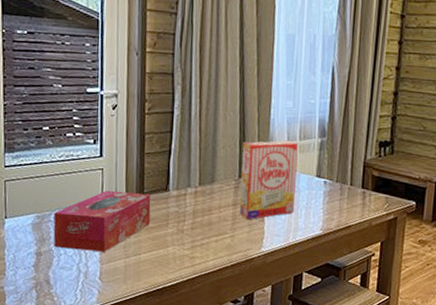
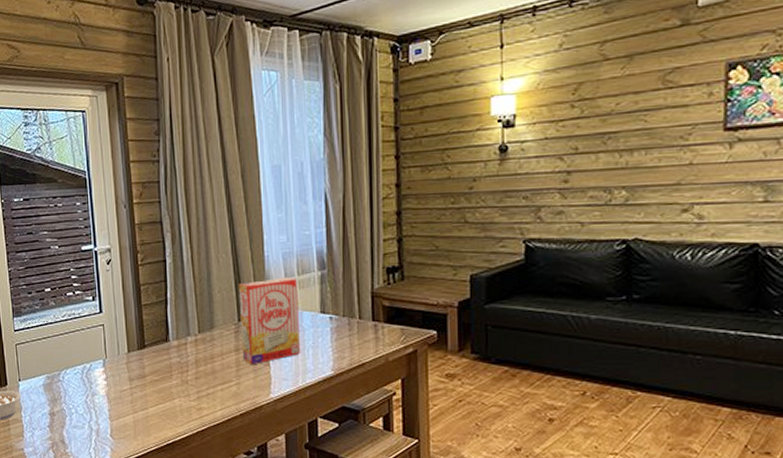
tissue box: present [53,190,151,252] -> none [63,345,154,408]

